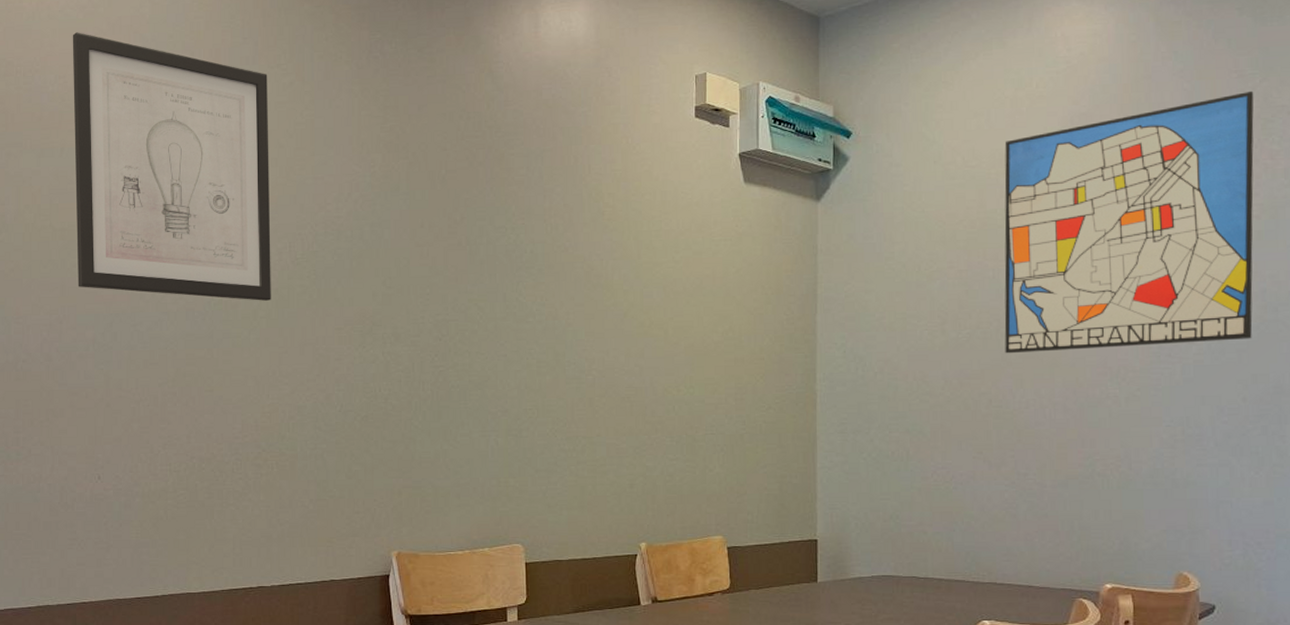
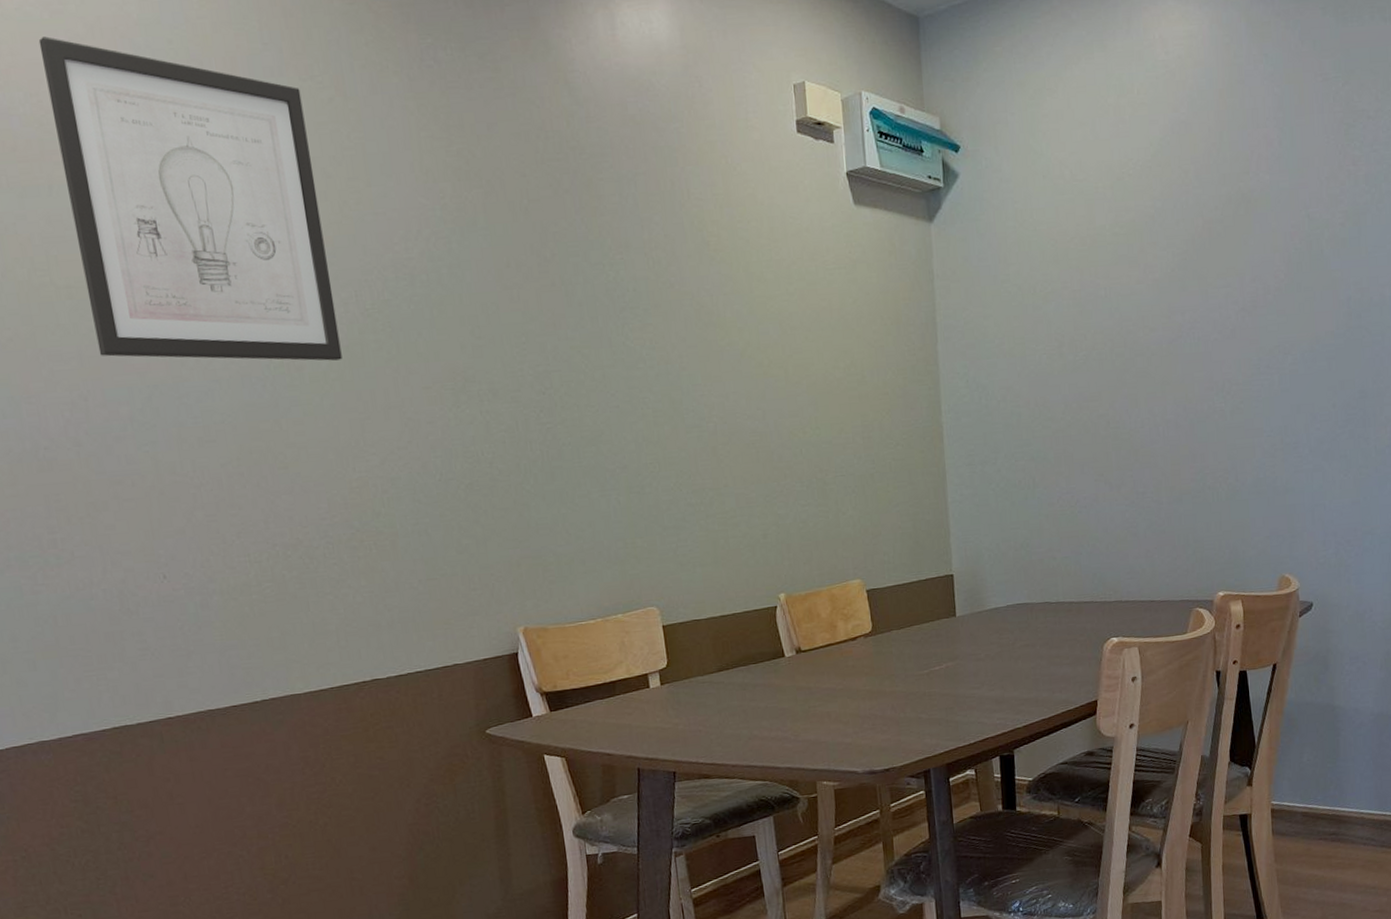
wall art: present [1004,90,1254,354] -> none [1110,95,1340,374]

